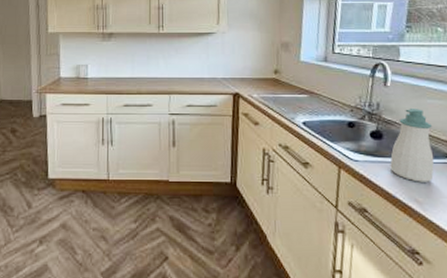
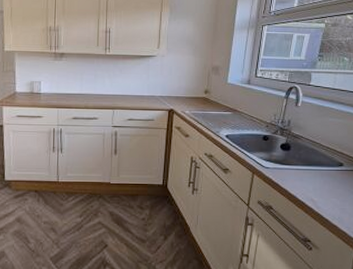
soap bottle: present [389,107,434,182] -> none [294,124,331,186]

